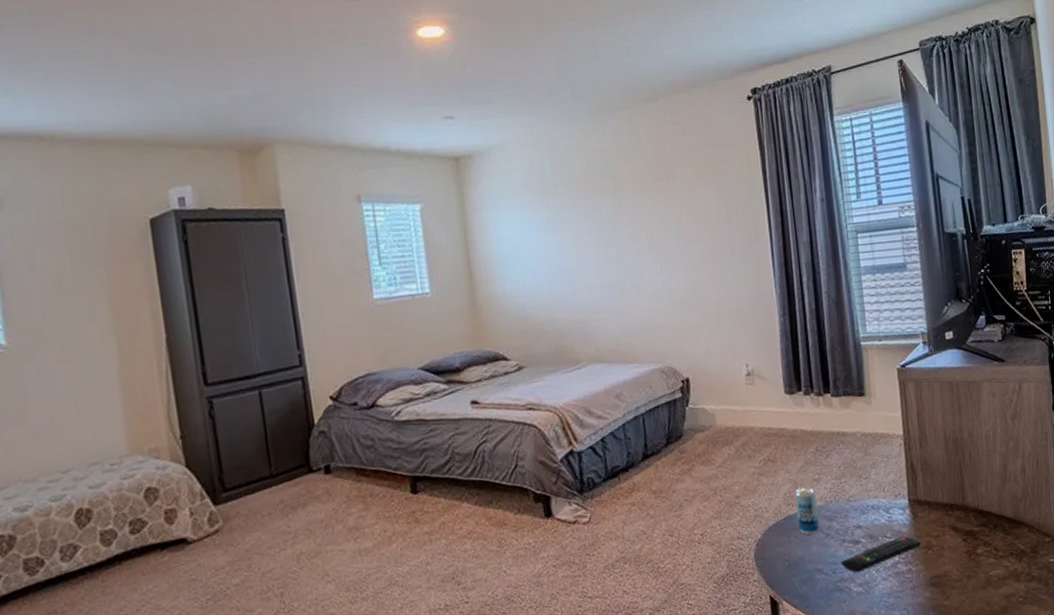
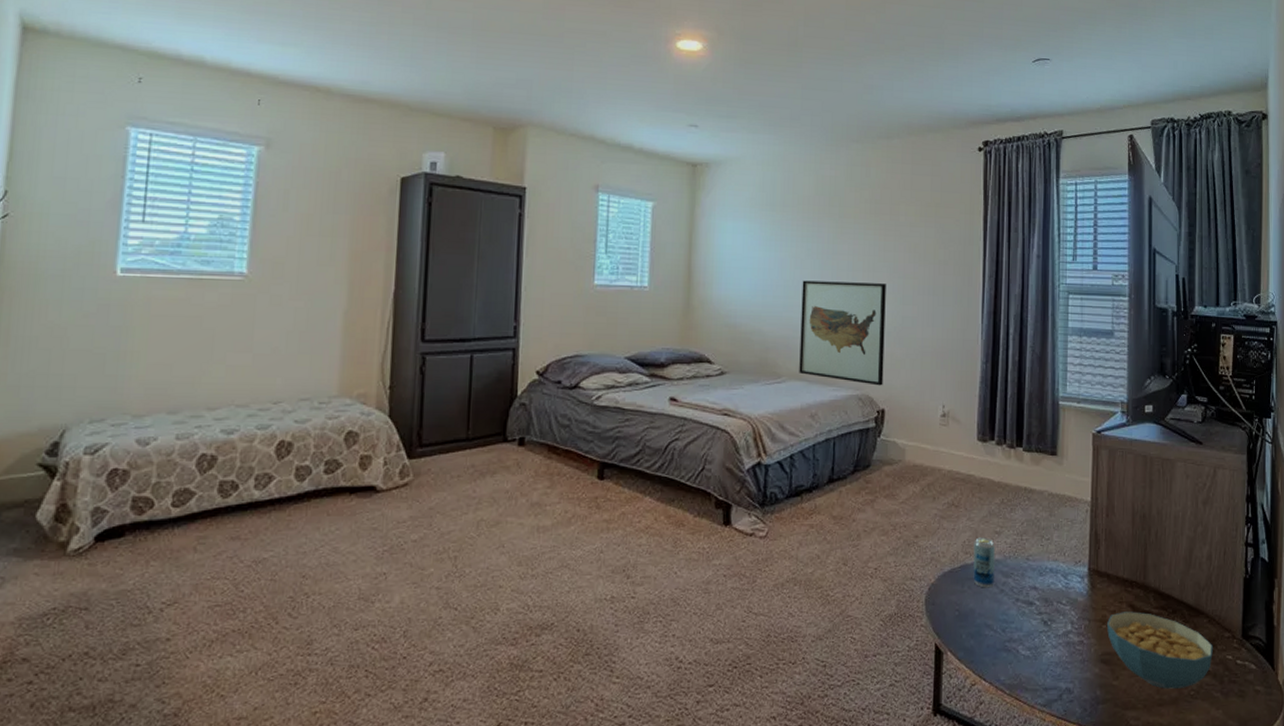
wall art: none [587,251,684,357] -> present [799,280,886,386]
remote control: present [841,536,921,573] -> none [1012,605,1096,636]
cereal bowl: none [932,532,1036,600] -> present [1106,611,1213,689]

